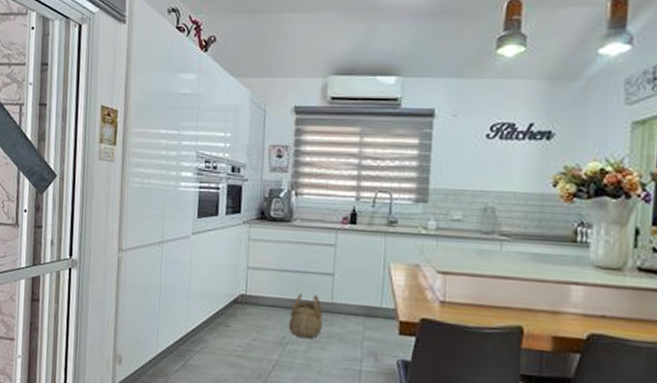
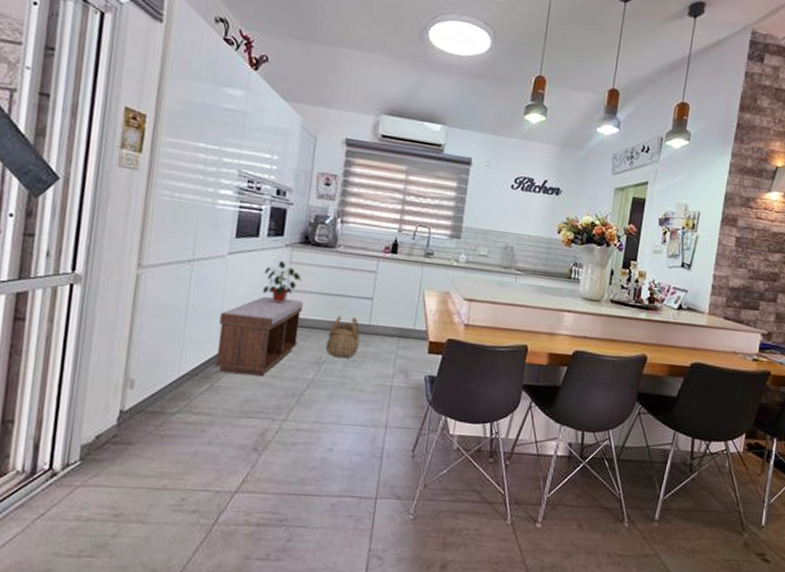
bench: none [186,274,264,356] -> present [214,296,303,377]
potted plant: none [225,237,261,282] -> present [263,260,302,304]

